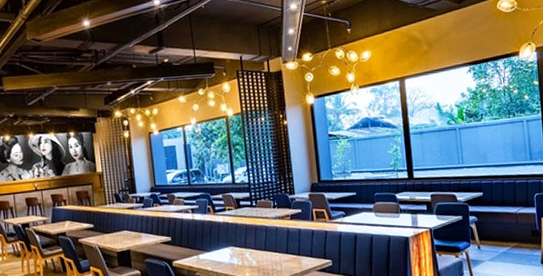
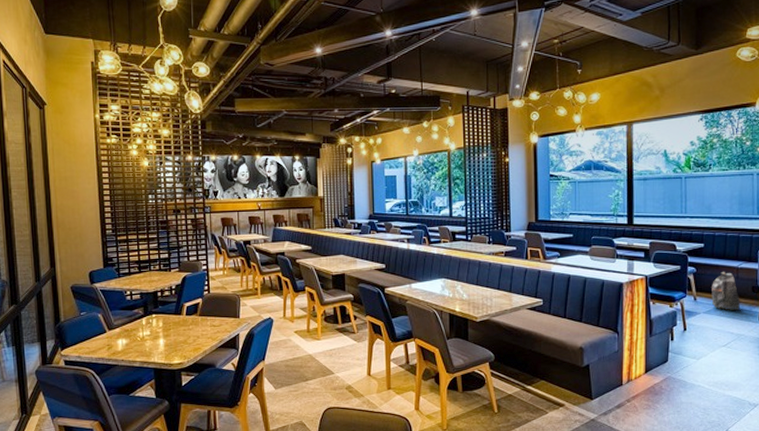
backpack: none [494,218,522,256] -> present [711,271,740,311]

